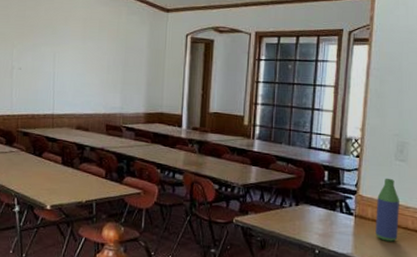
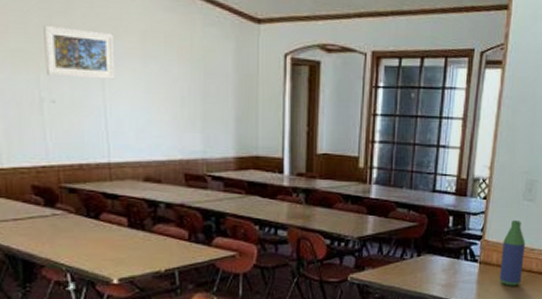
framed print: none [17,16,64,53] -> present [44,24,116,80]

